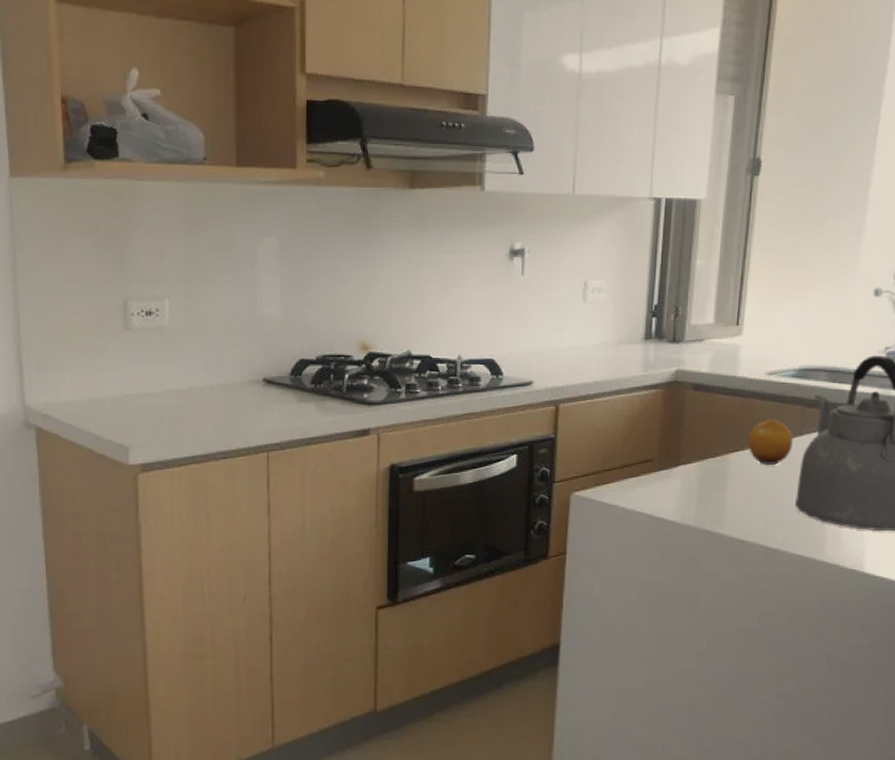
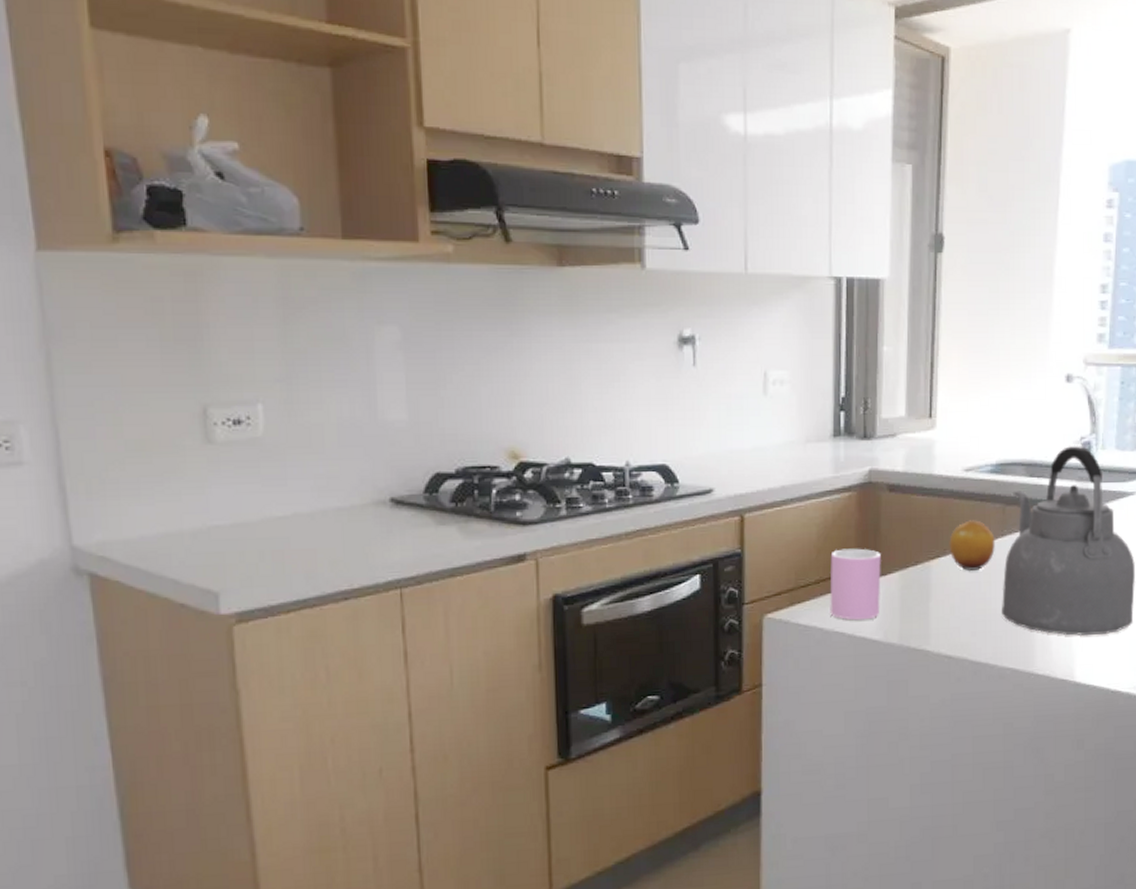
cup: none [632,439,682,503] -> present [830,548,881,621]

